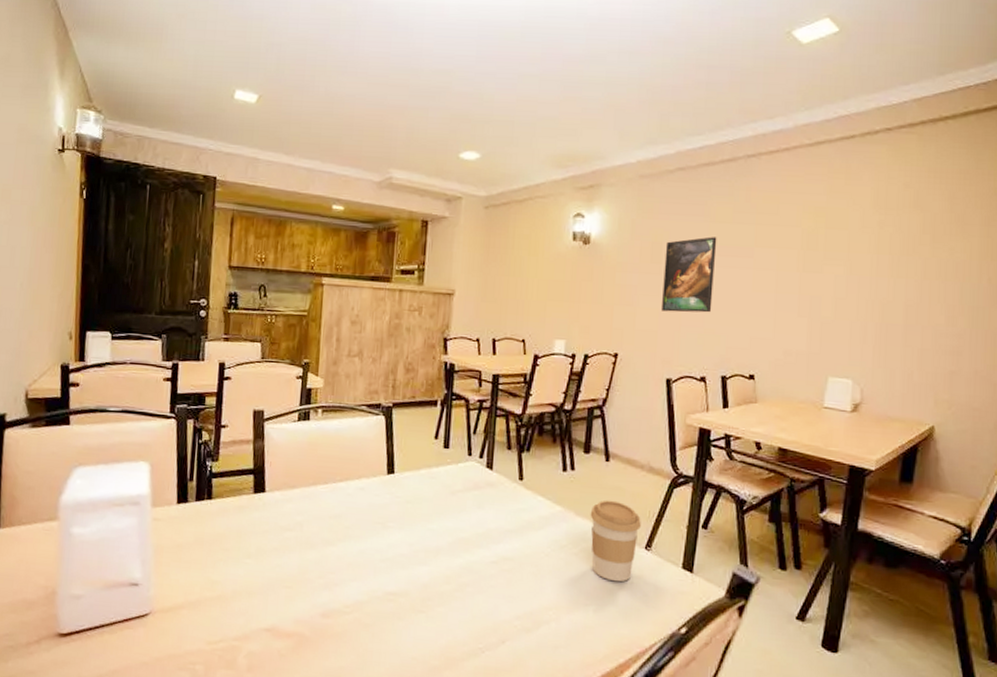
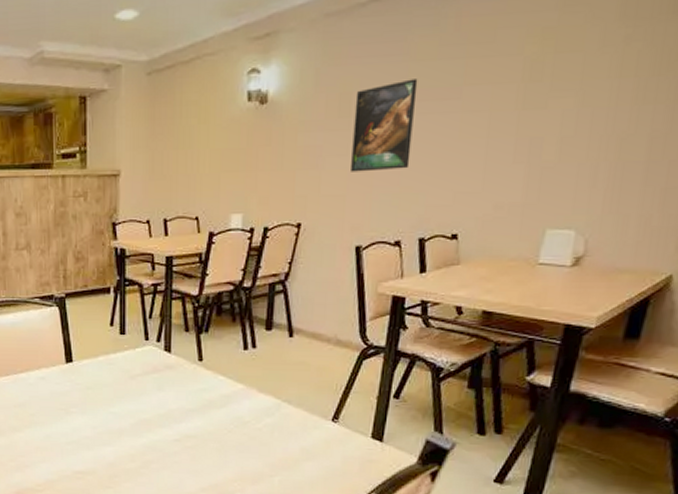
coffee cup: present [590,500,641,582] -> none [273,375,328,454]

